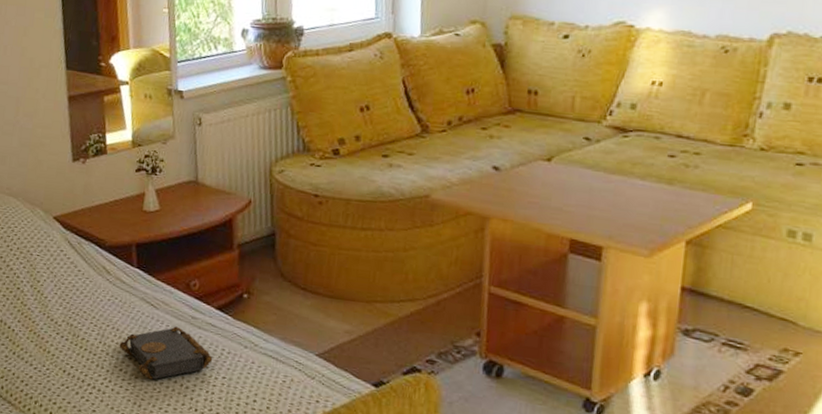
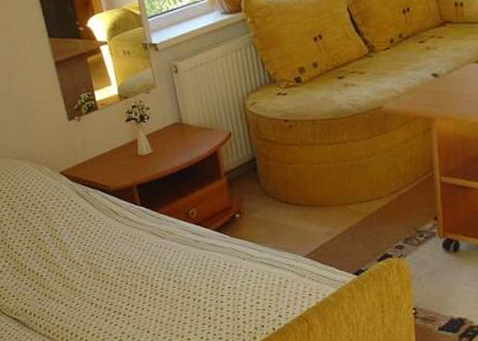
book: present [119,326,213,380] -> none [135,251,218,299]

